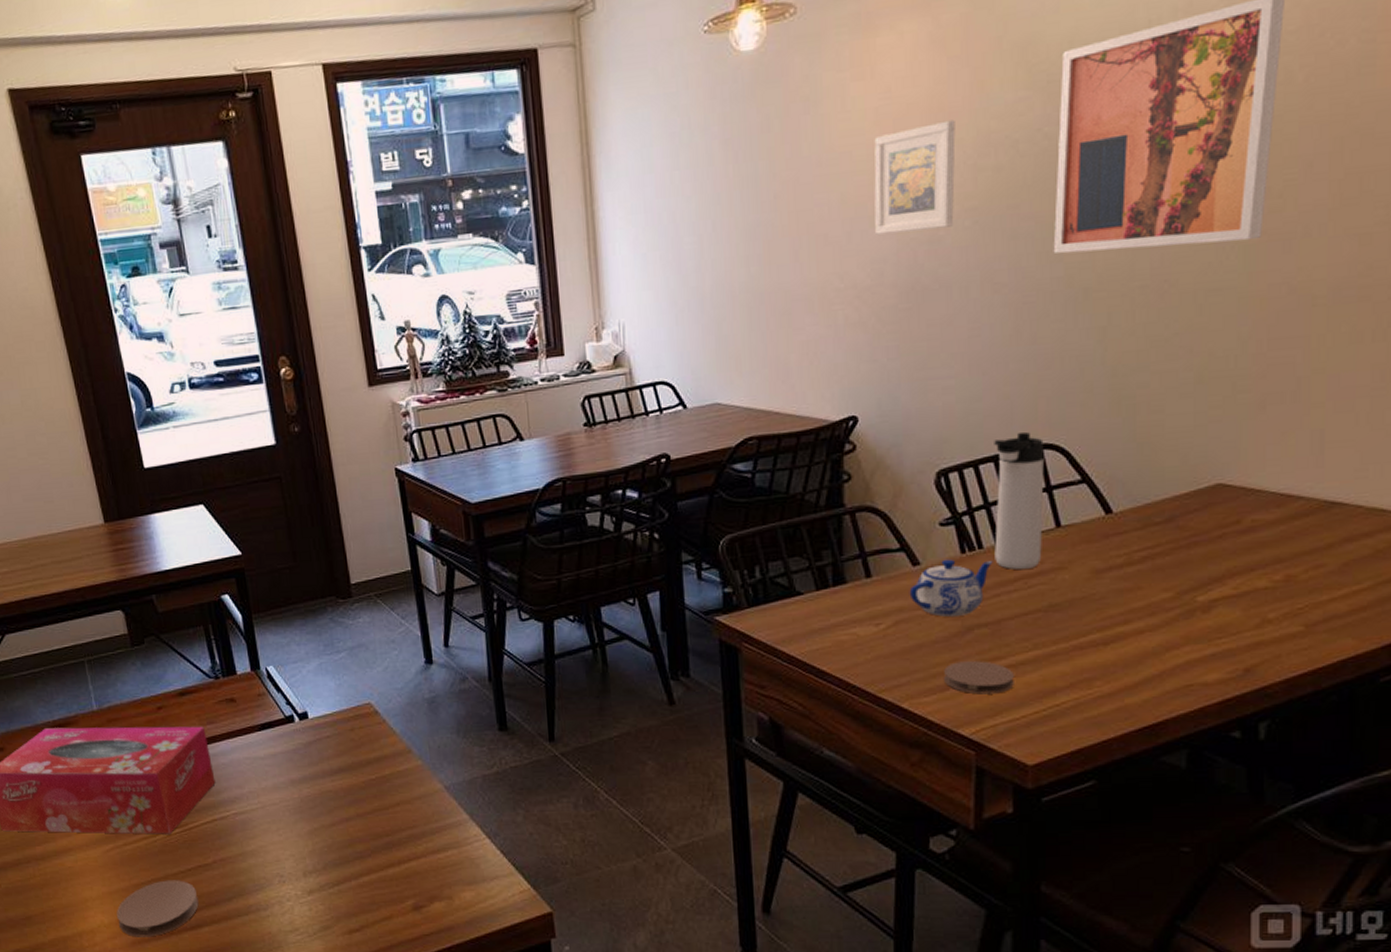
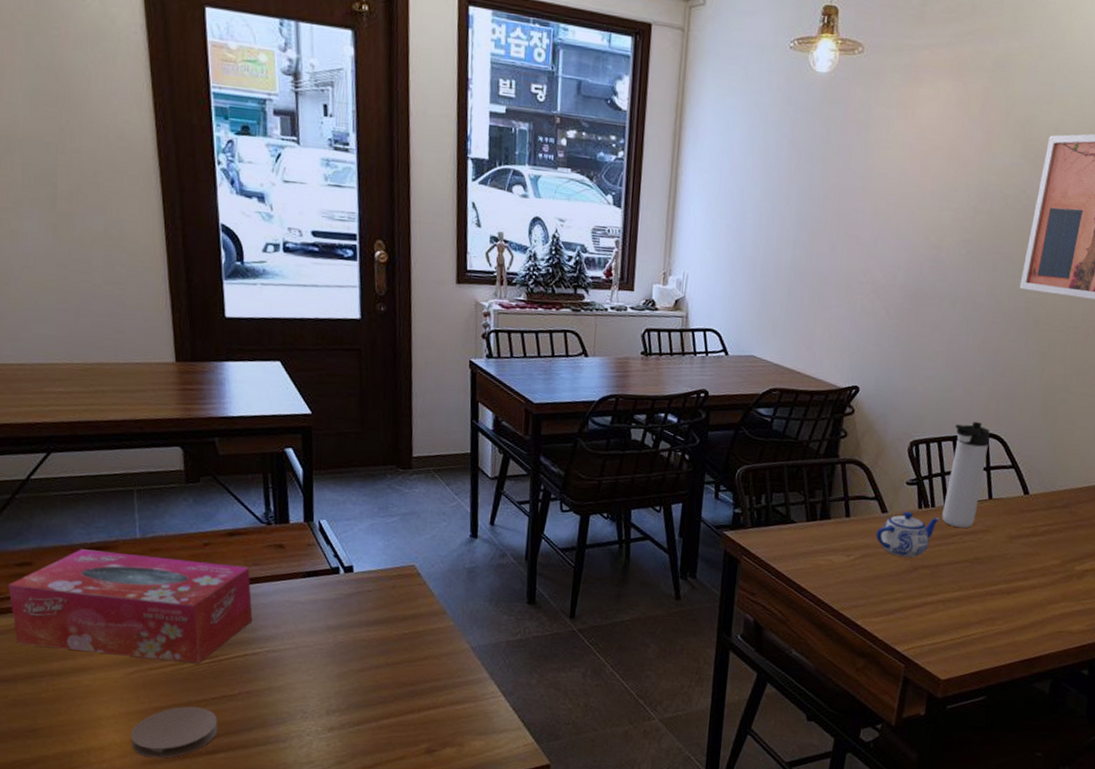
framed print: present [874,120,956,235] -> none [894,166,966,251]
coaster: present [944,661,1014,695] -> none [891,593,942,622]

